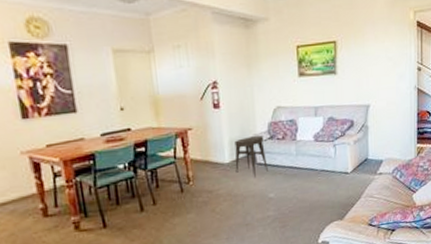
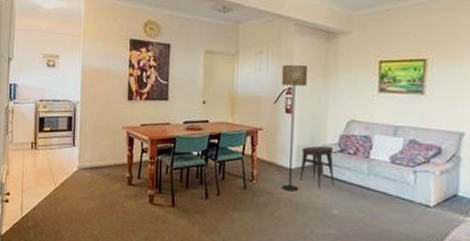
floor lamp: none [203,56,236,186] -> present [281,64,308,192]

